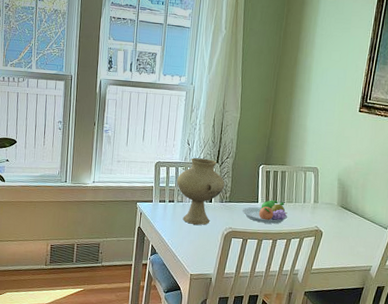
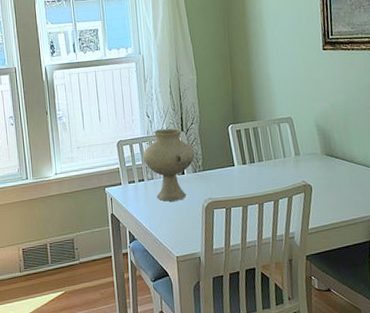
fruit bowl: present [242,200,288,224] -> none [219,160,270,188]

